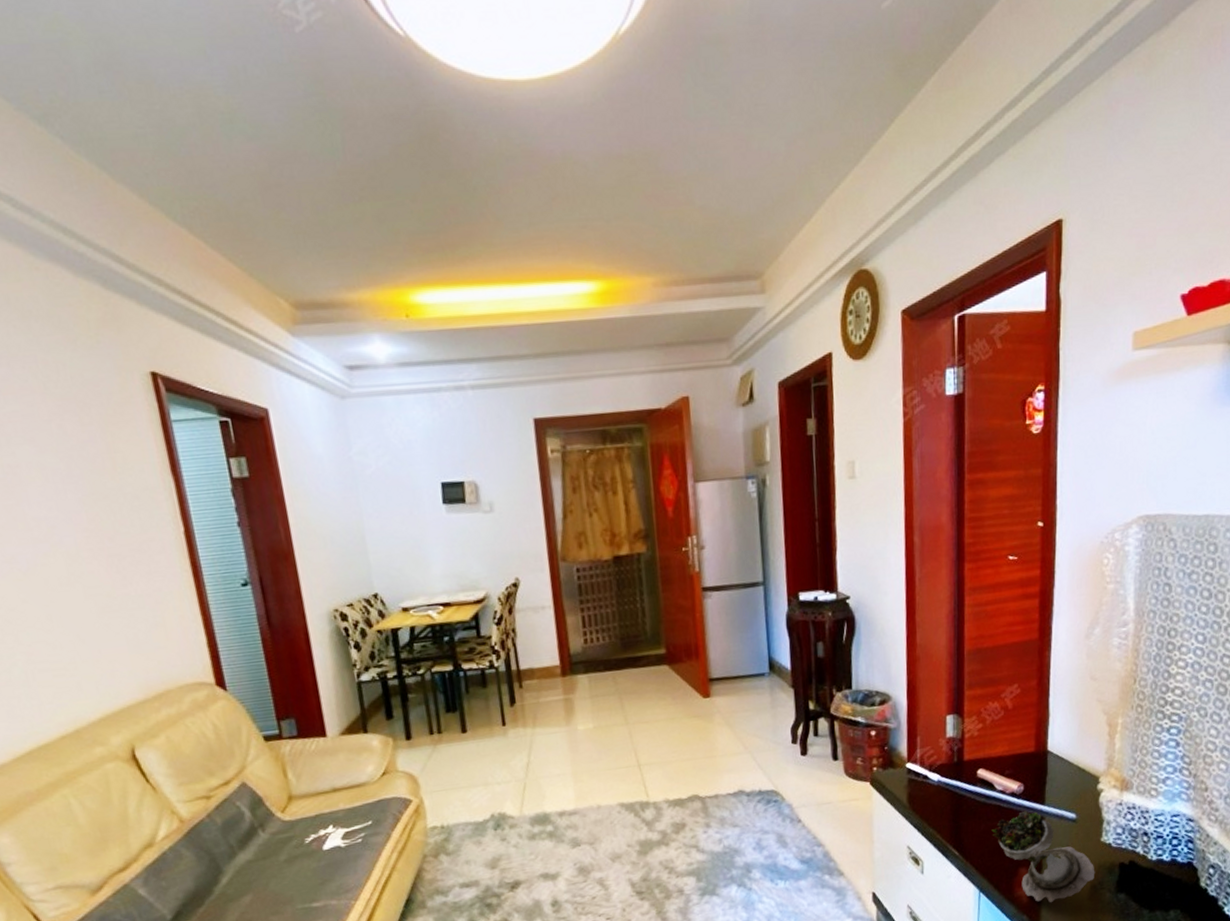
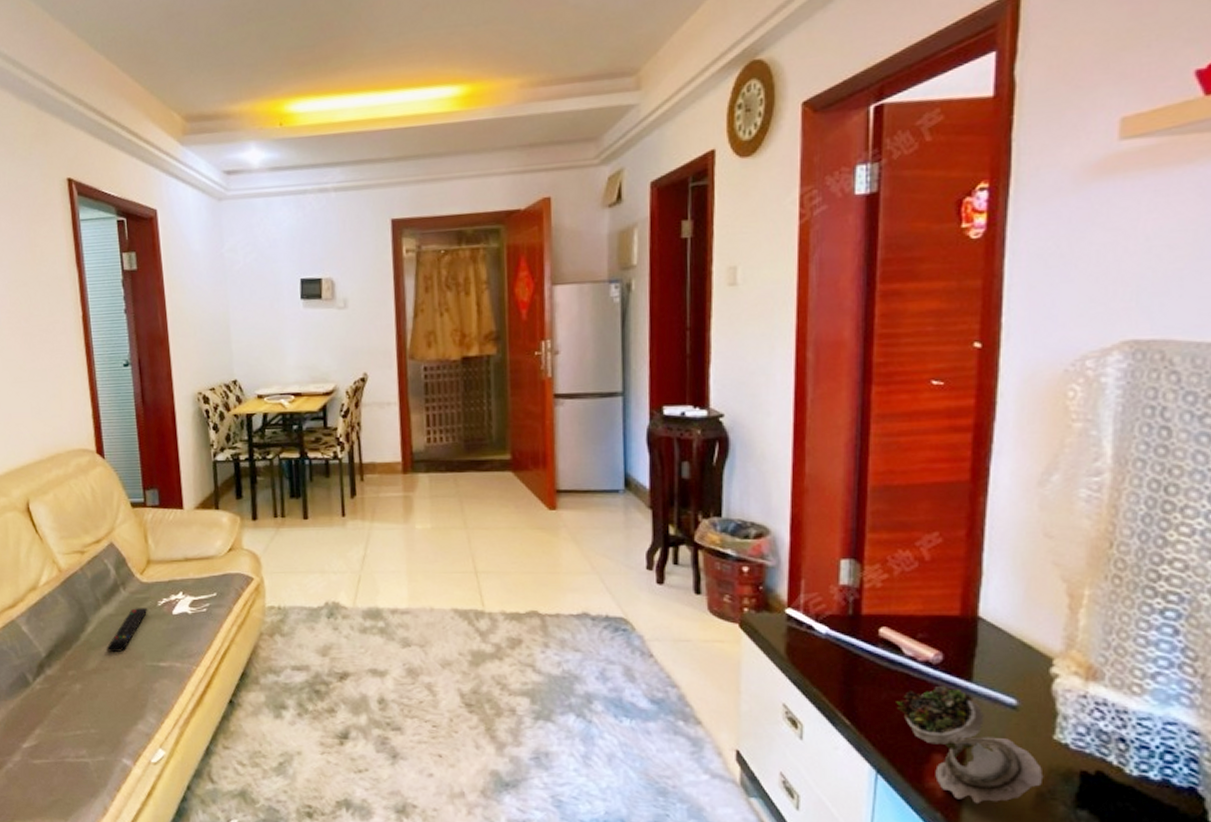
remote control: none [247,847,294,902] -> present [106,608,148,653]

